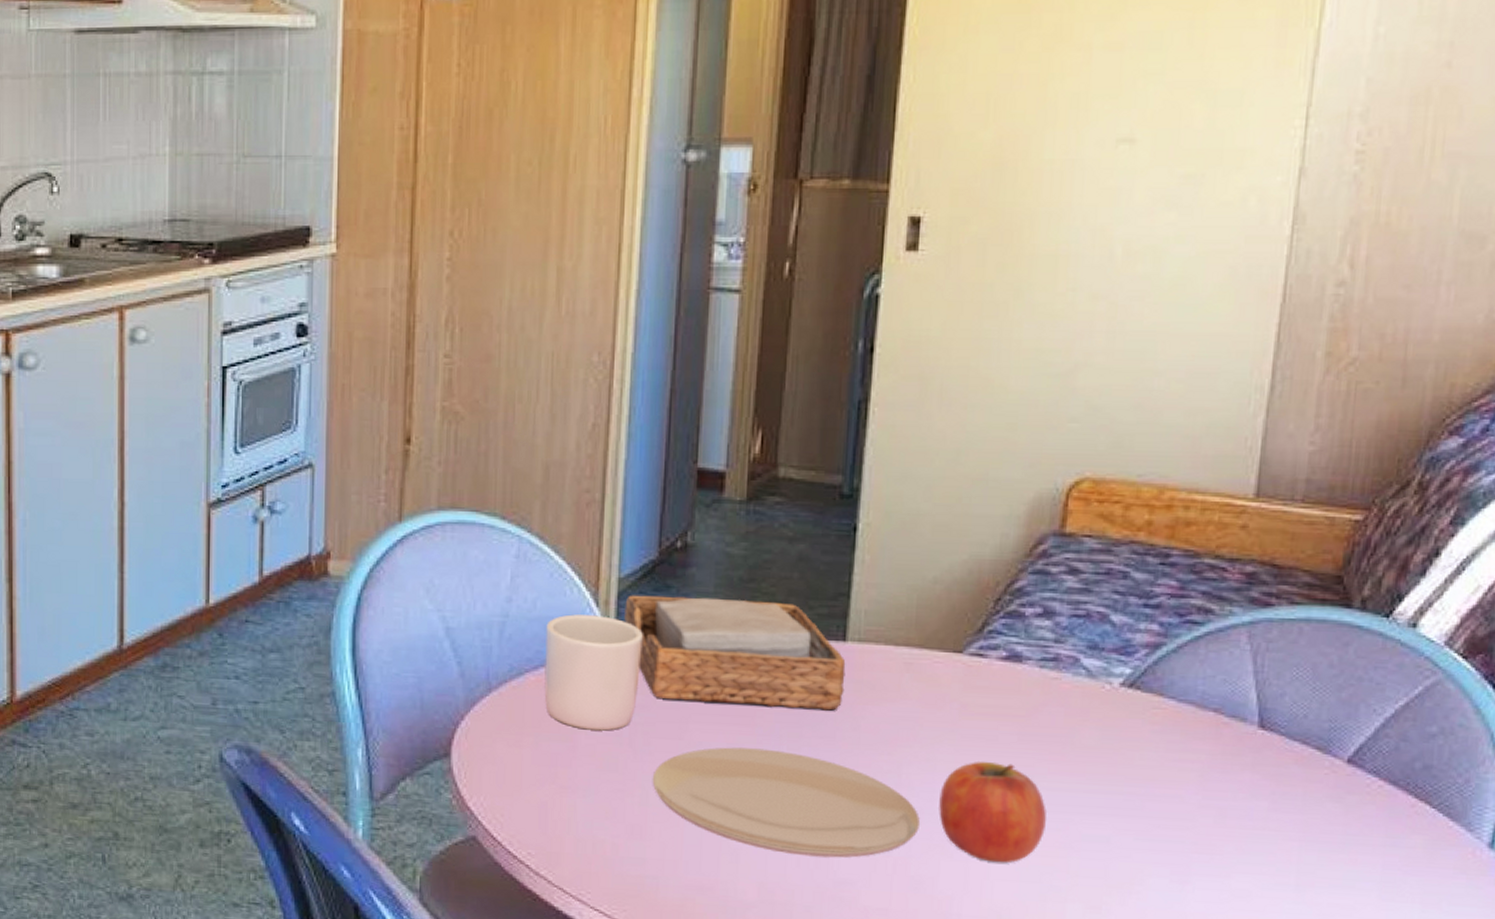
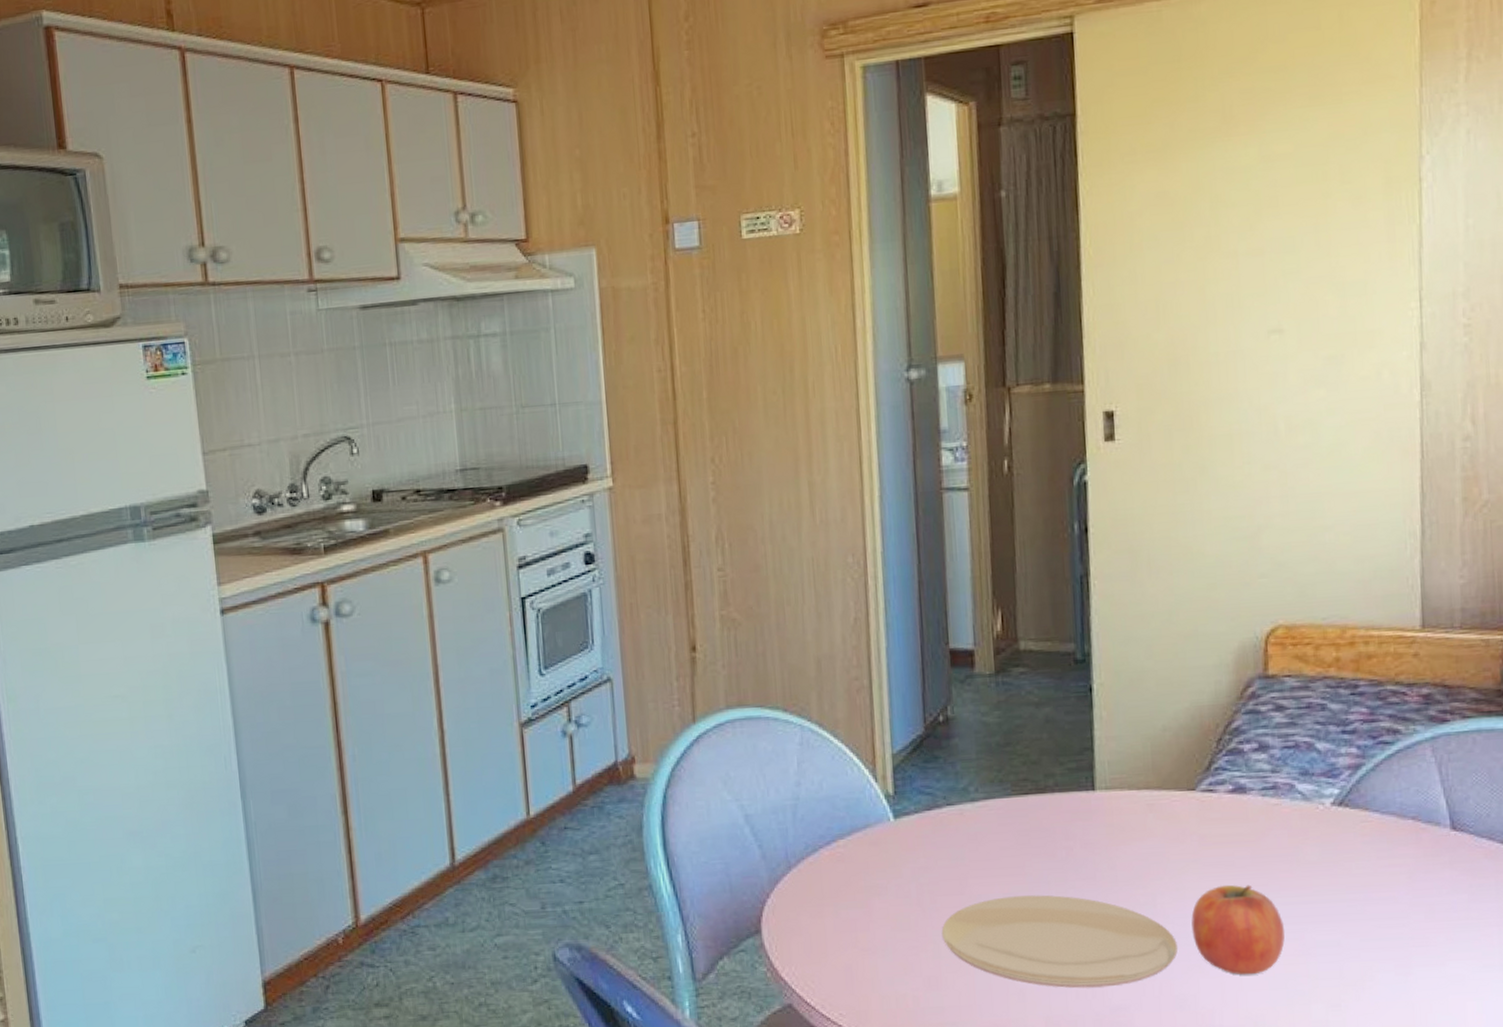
mug: present [544,614,643,731] -> none [833,789,920,895]
napkin holder: present [624,595,846,711] -> none [900,762,1099,860]

